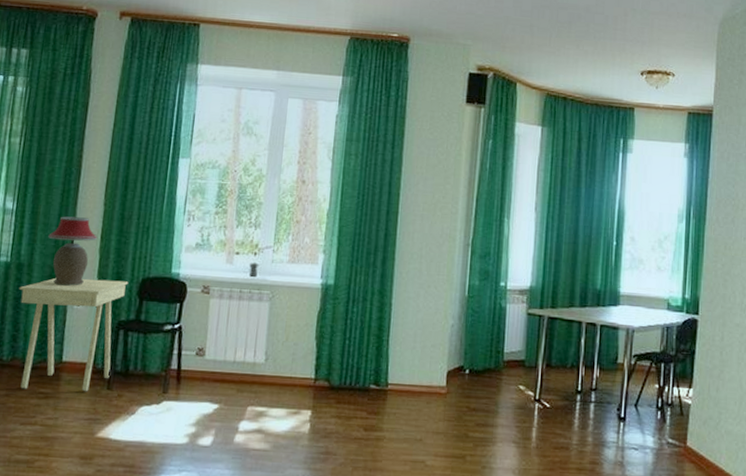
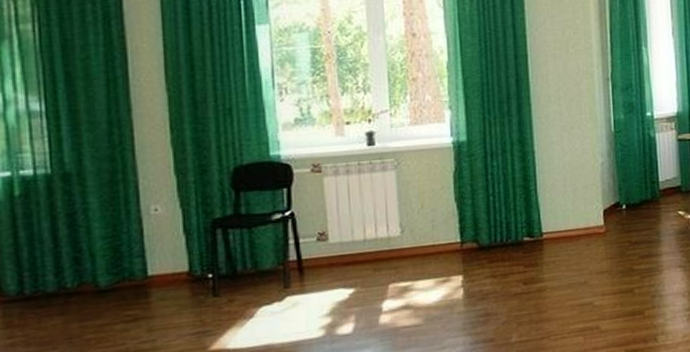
side table: present [19,278,129,392] -> none [70,173,217,316]
table lamp: present [48,216,98,286] -> none [98,108,166,191]

